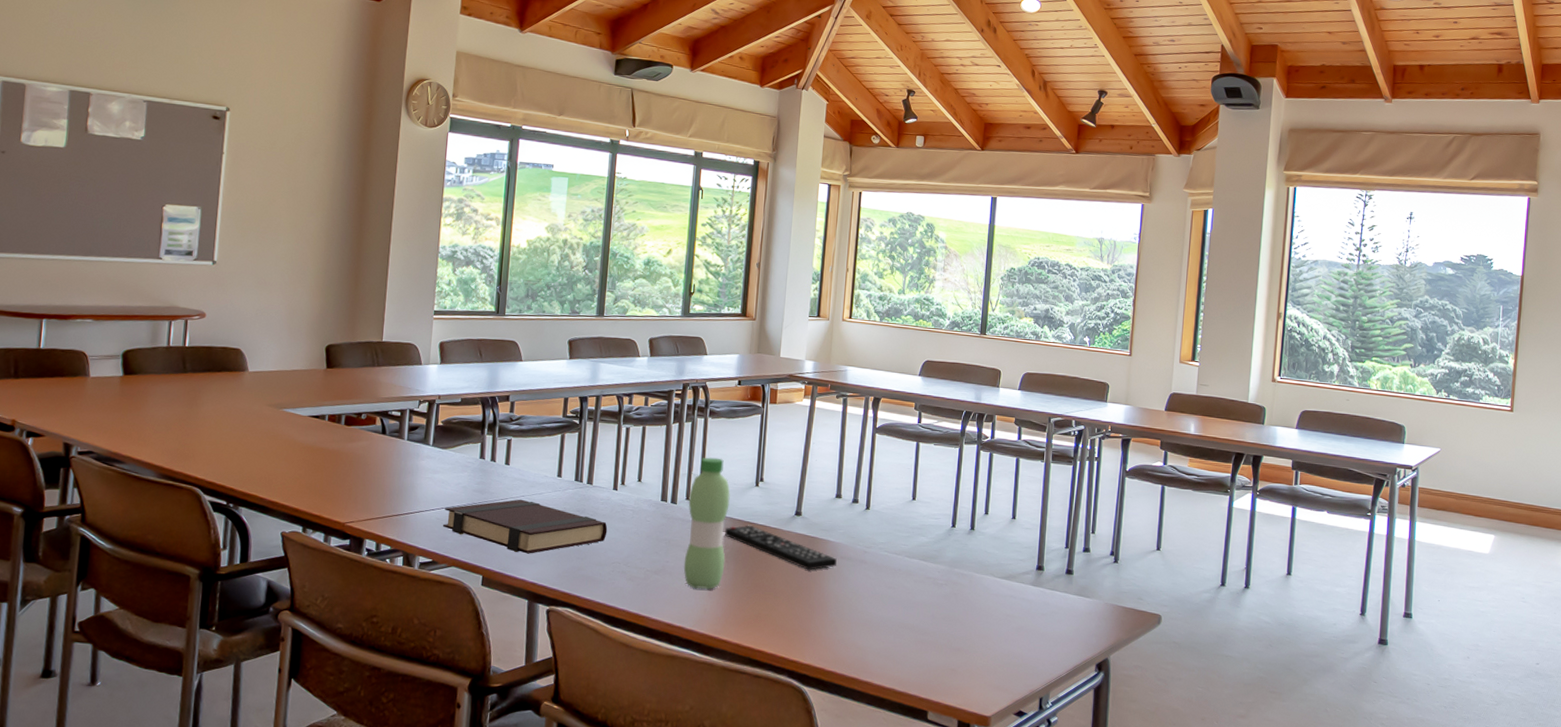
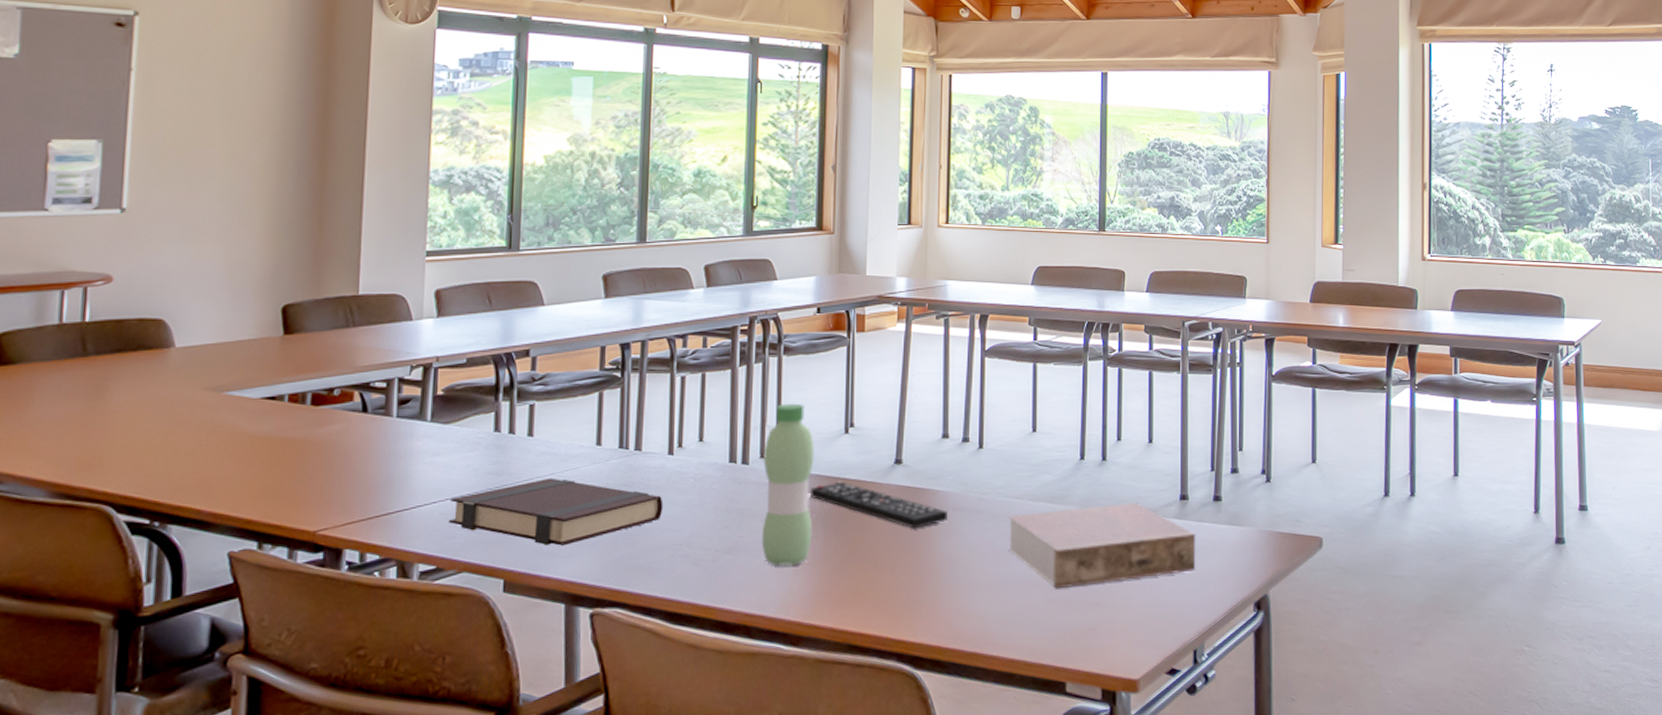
book: none [886,567,1048,633] -> present [1008,503,1196,589]

